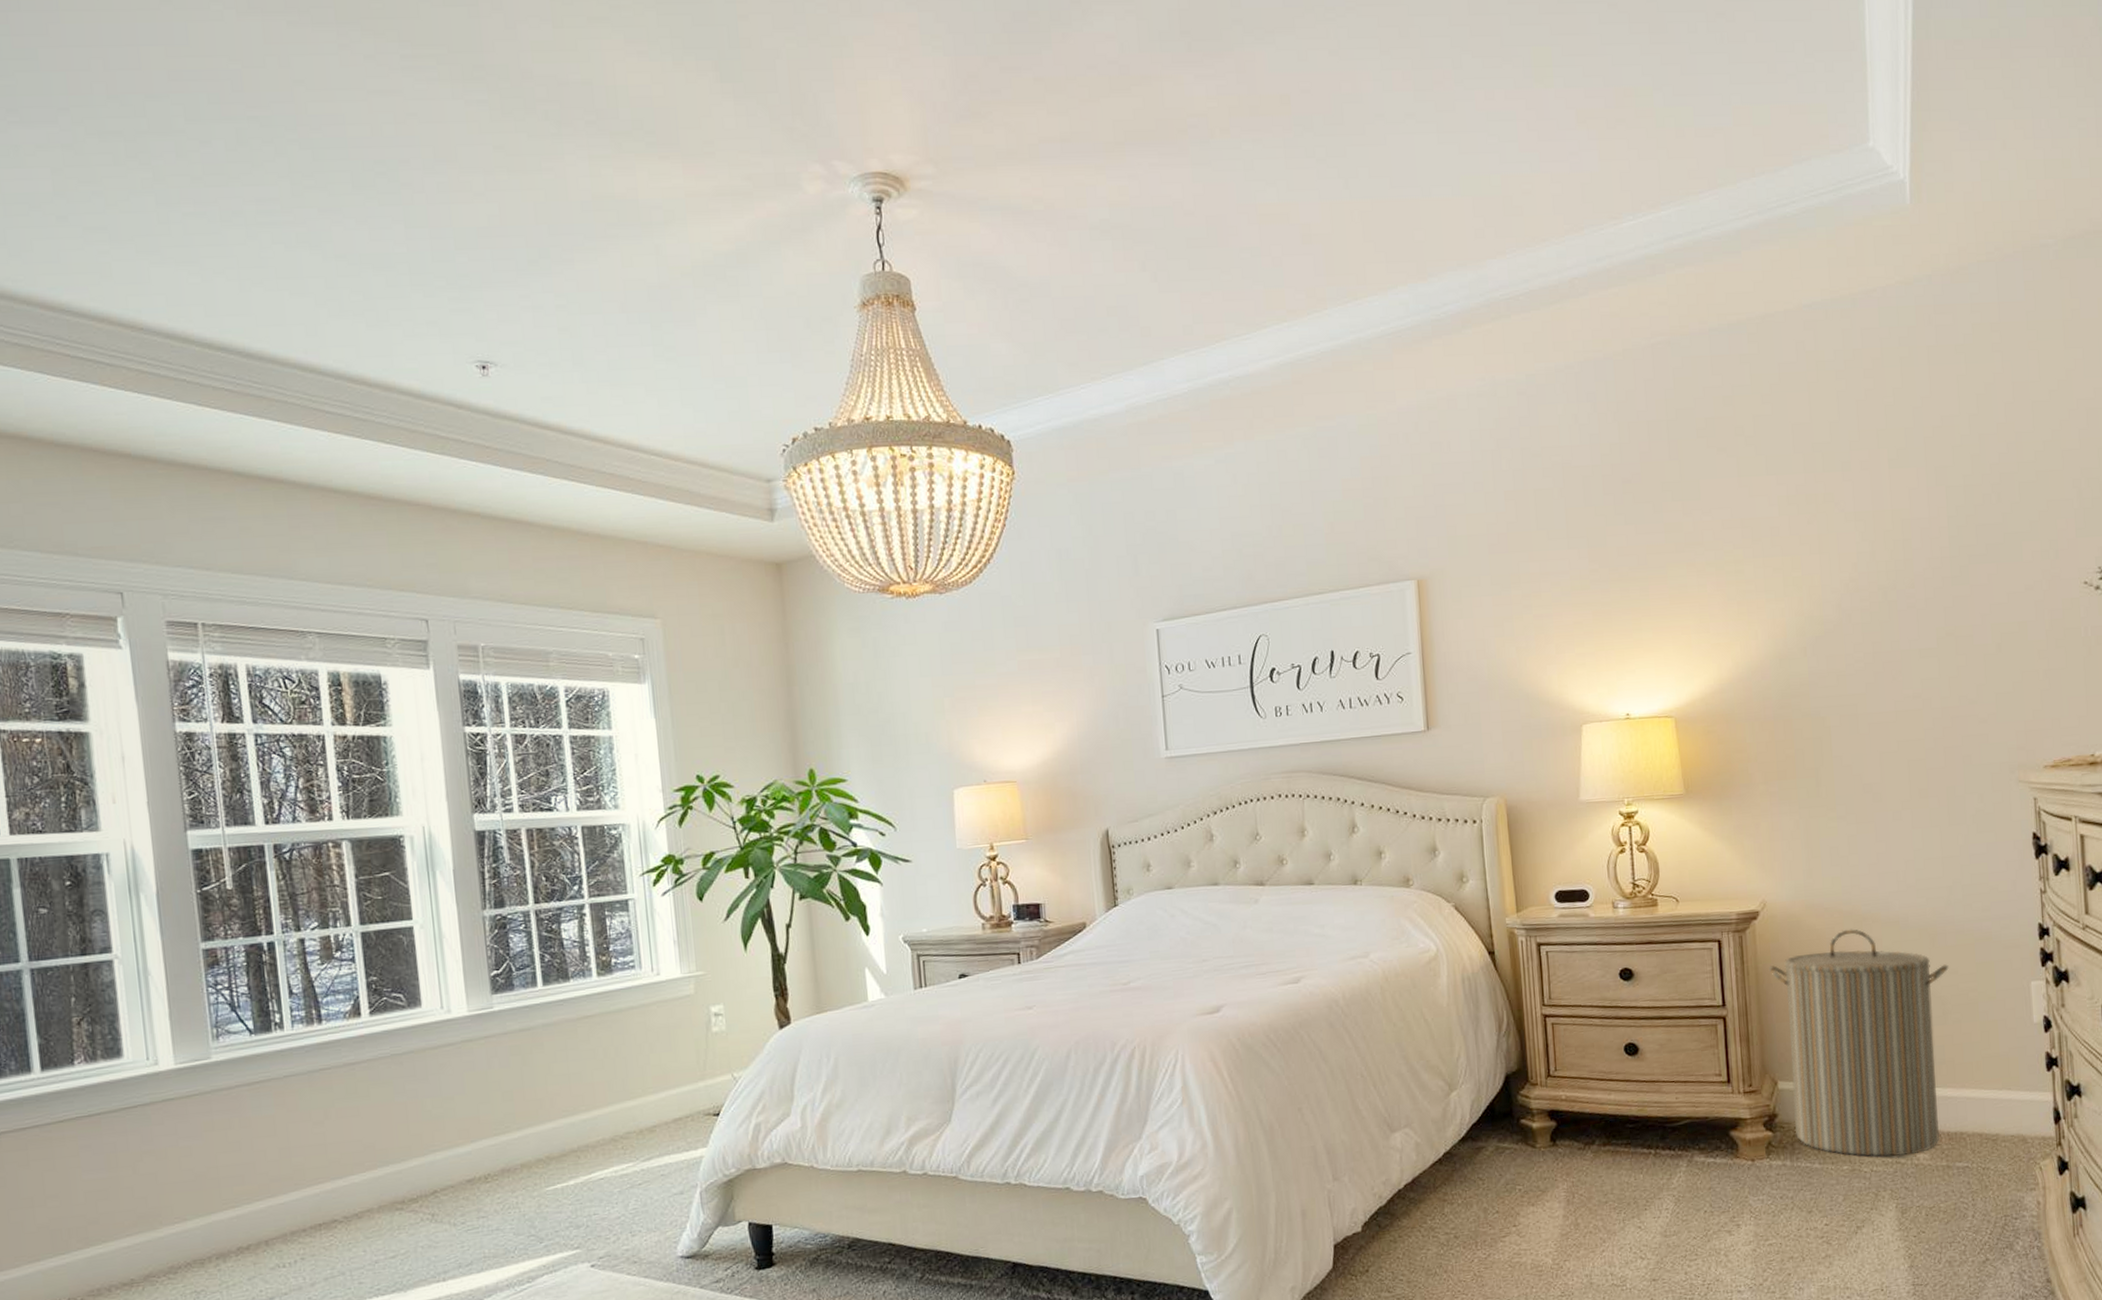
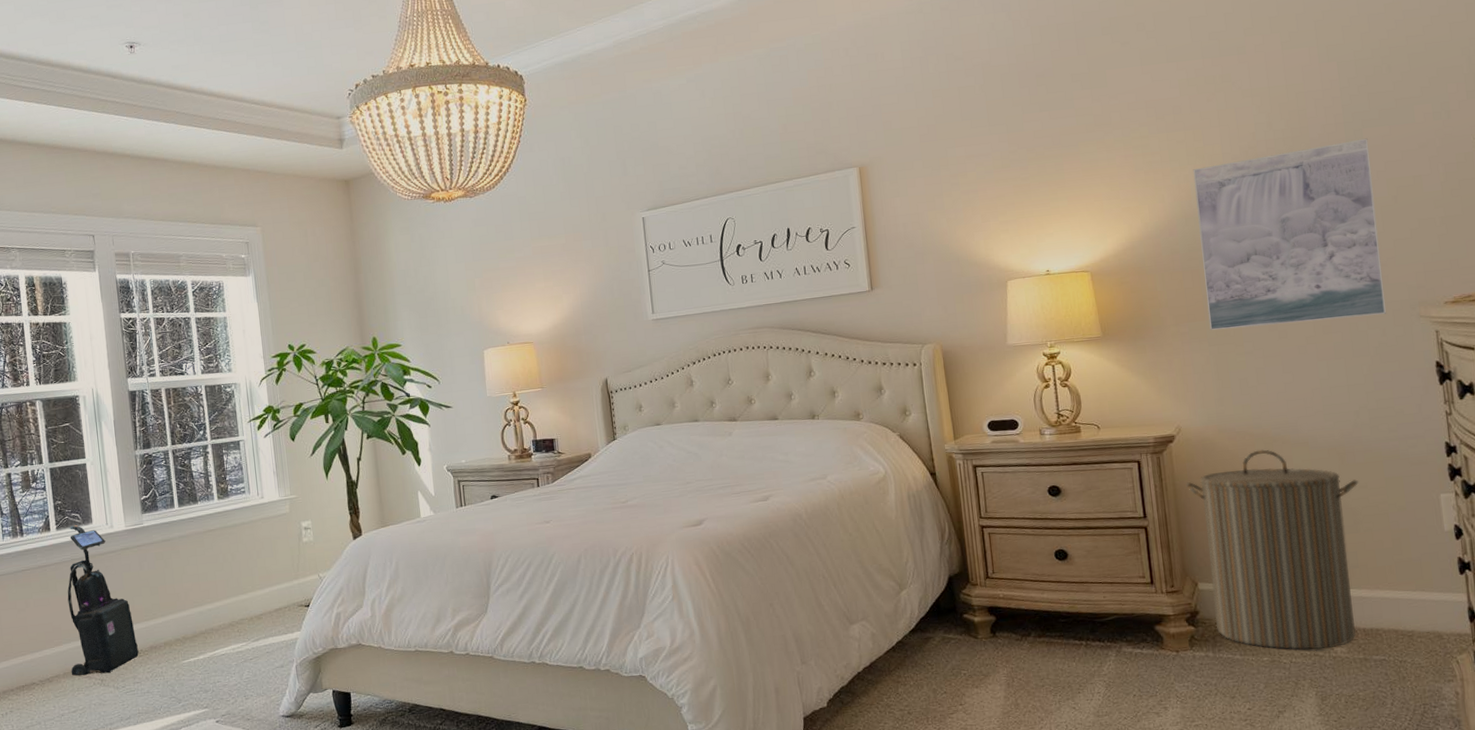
vacuum cleaner: none [384,1008,485,1209] -> present [67,524,139,676]
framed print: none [1789,576,1985,791] -> present [1193,138,1387,331]

